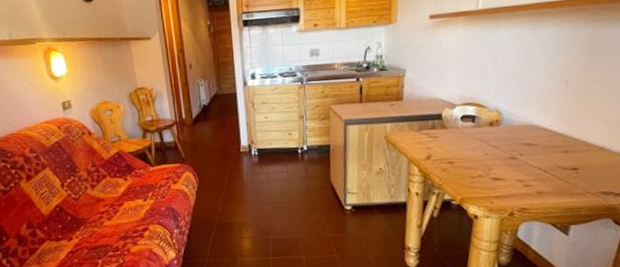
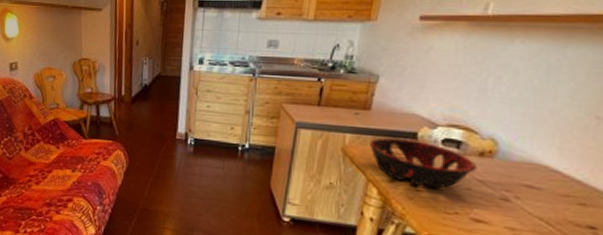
decorative bowl: none [405,120,490,159] -> present [369,138,478,189]

